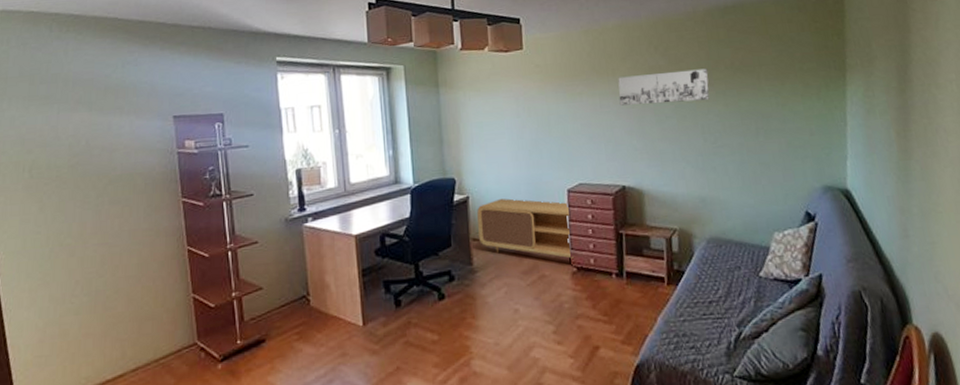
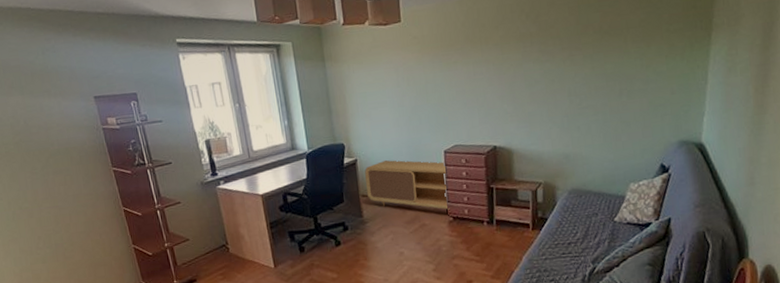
wall art: present [618,68,710,106] -> none [490,33,577,73]

